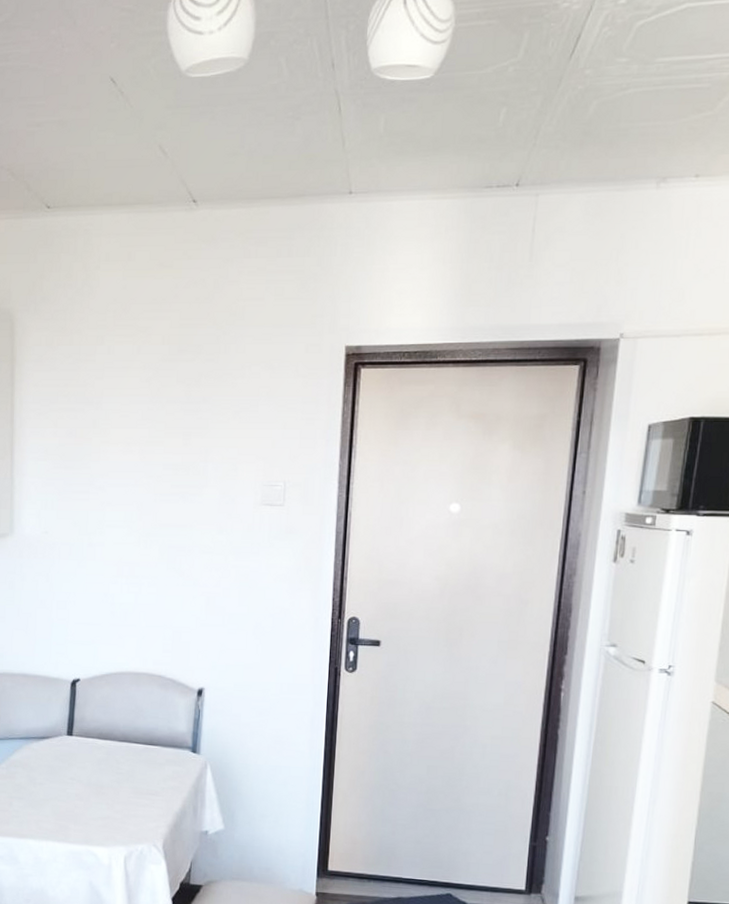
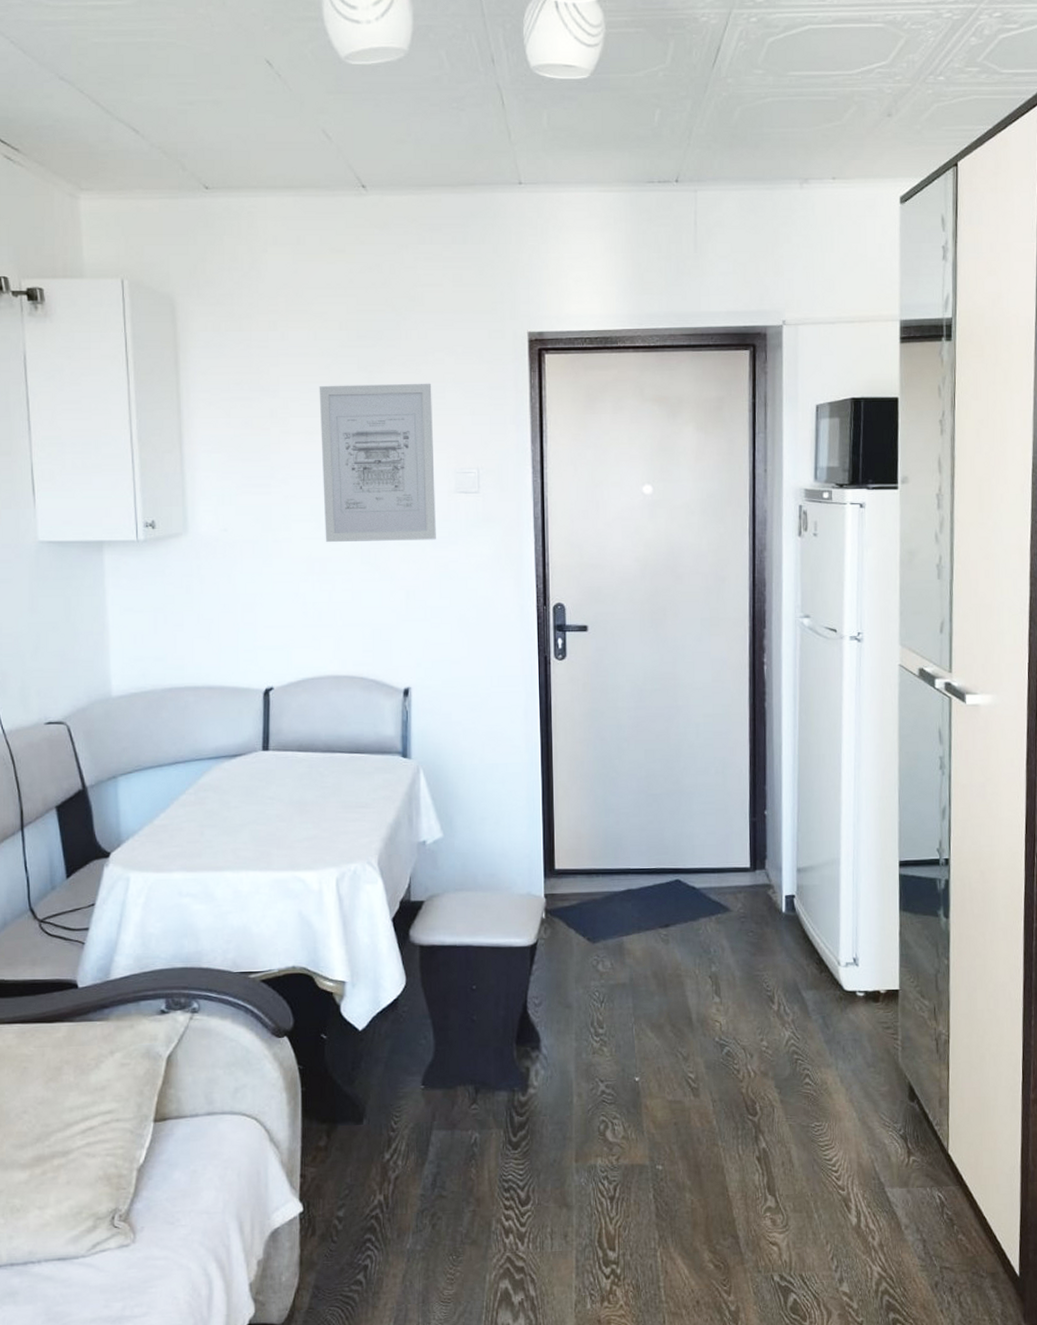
wall art: none [135,396,246,550] -> present [319,383,436,542]

